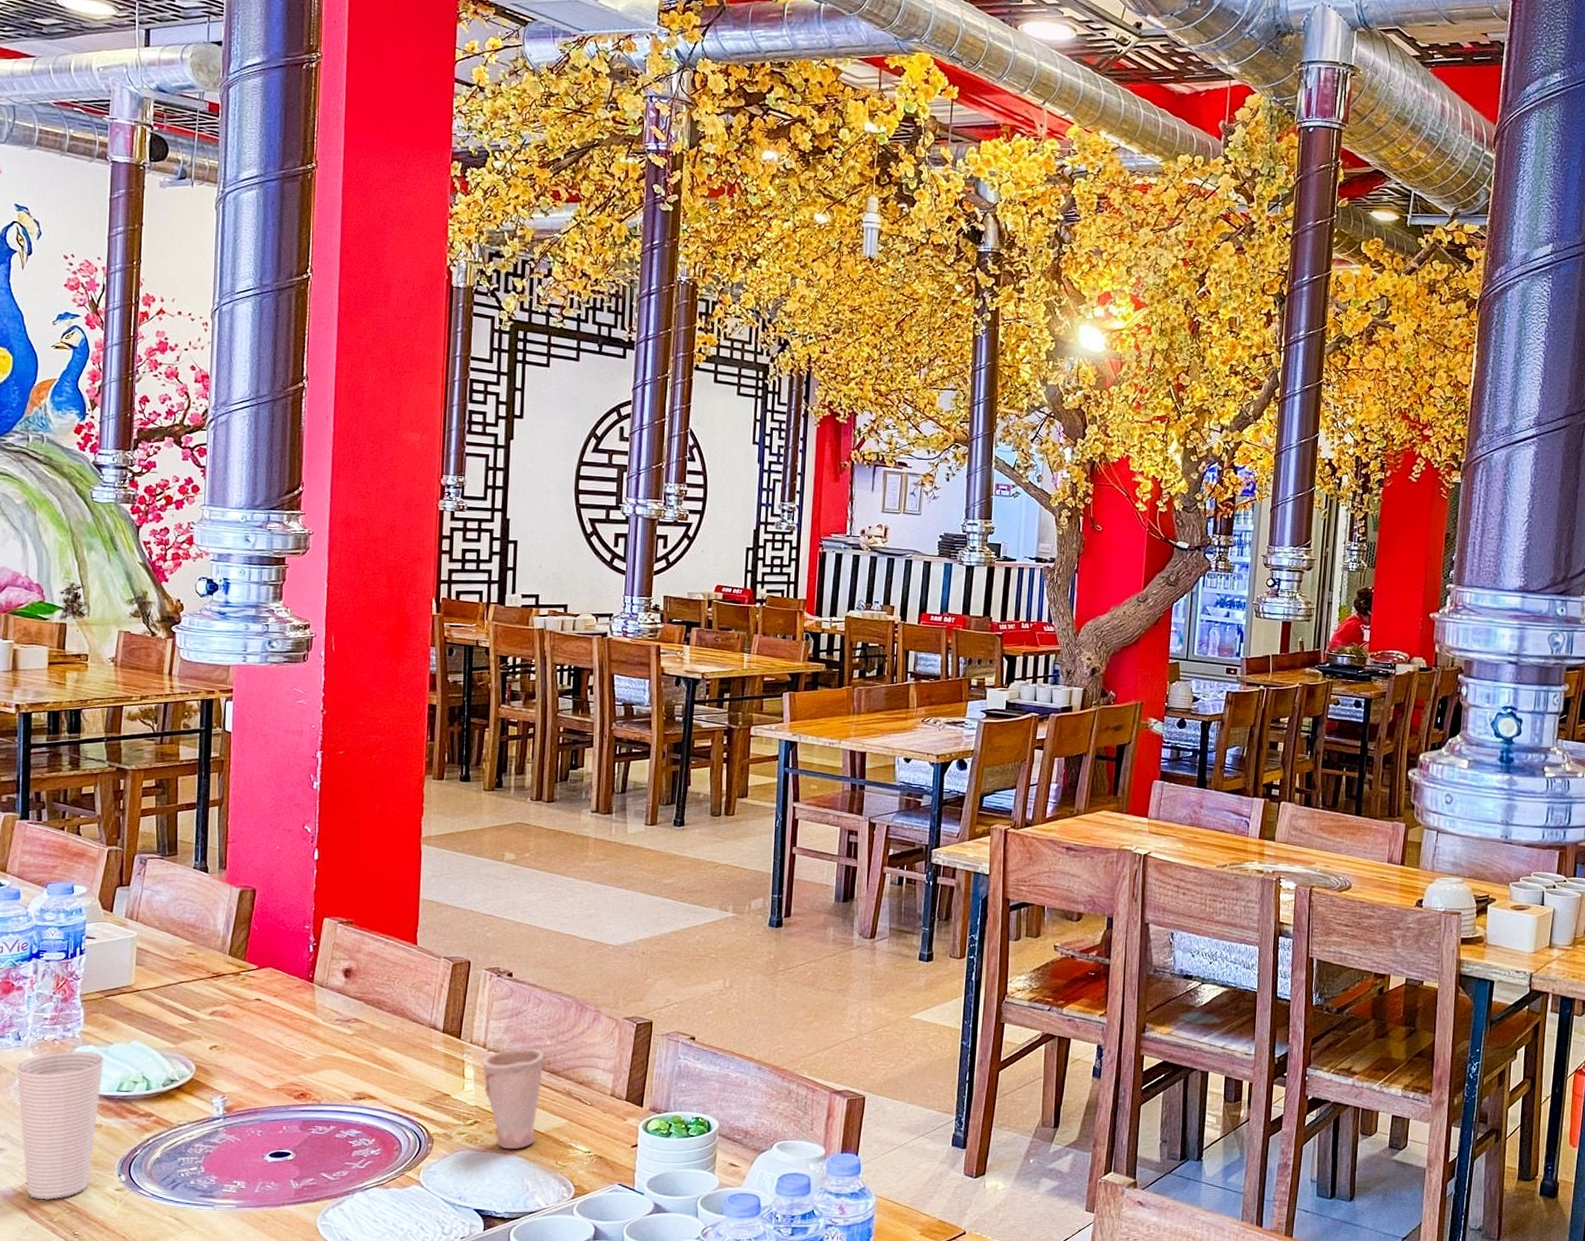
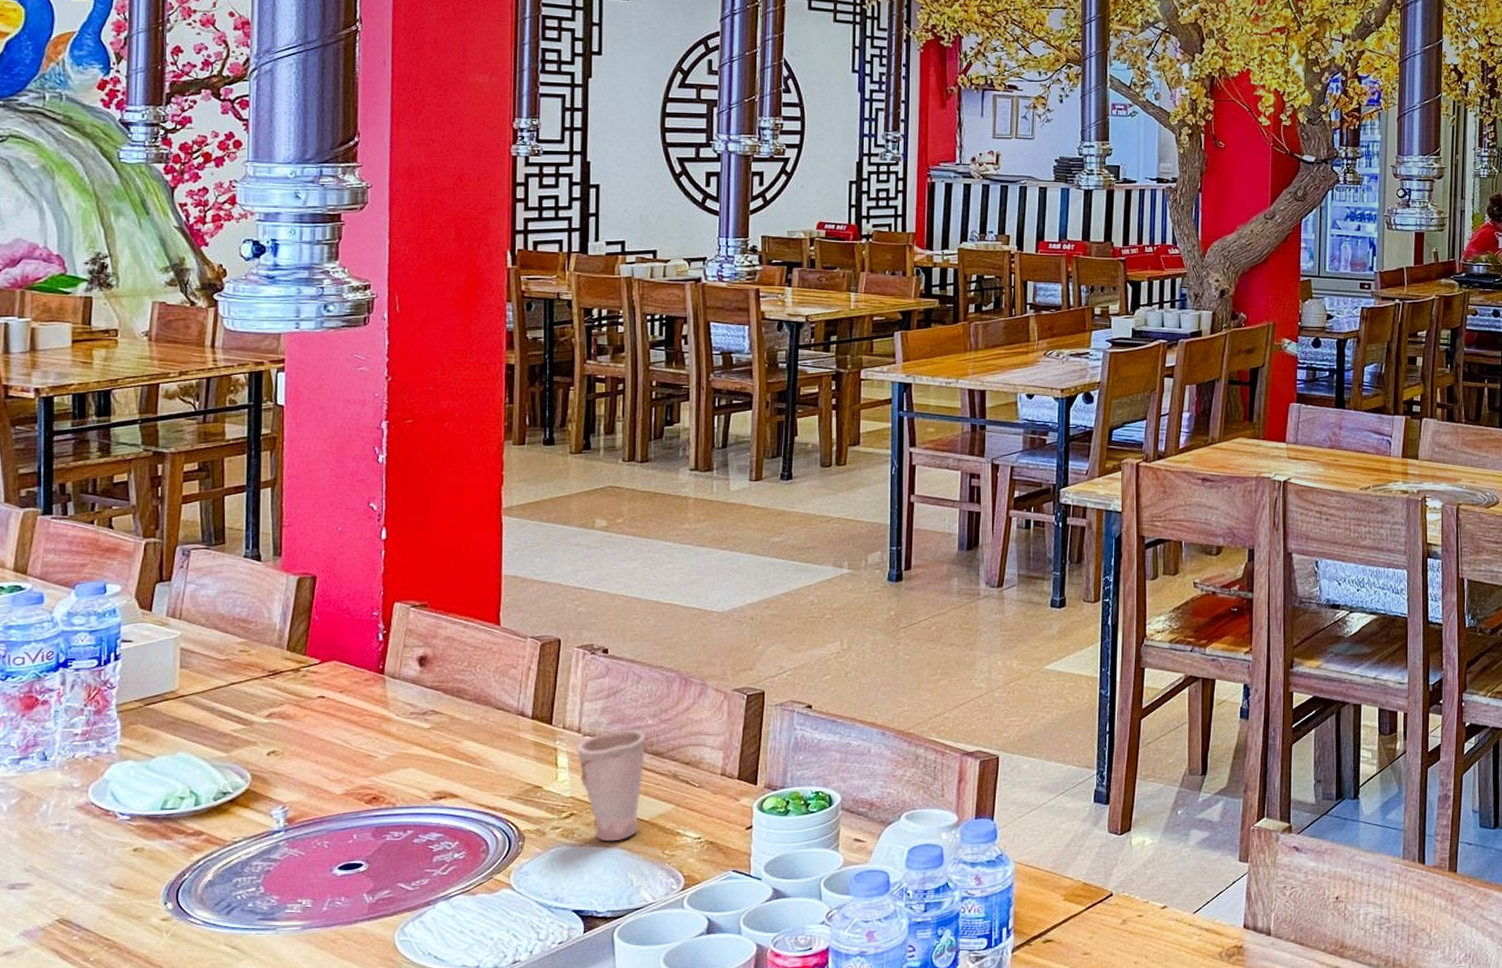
cup: present [16,1050,105,1200] -> none [43,767,146,938]

